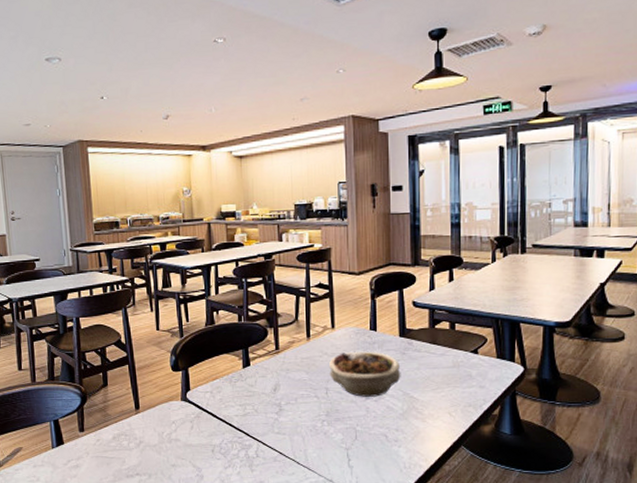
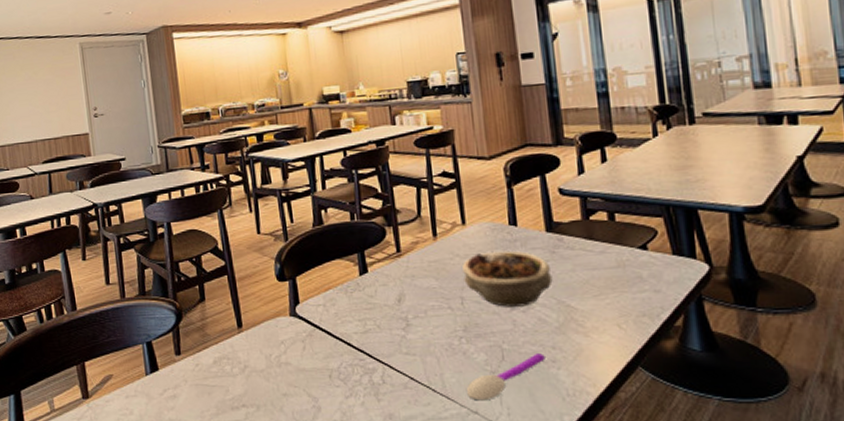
spoon: none [324,435,390,472] -> present [466,353,545,401]

